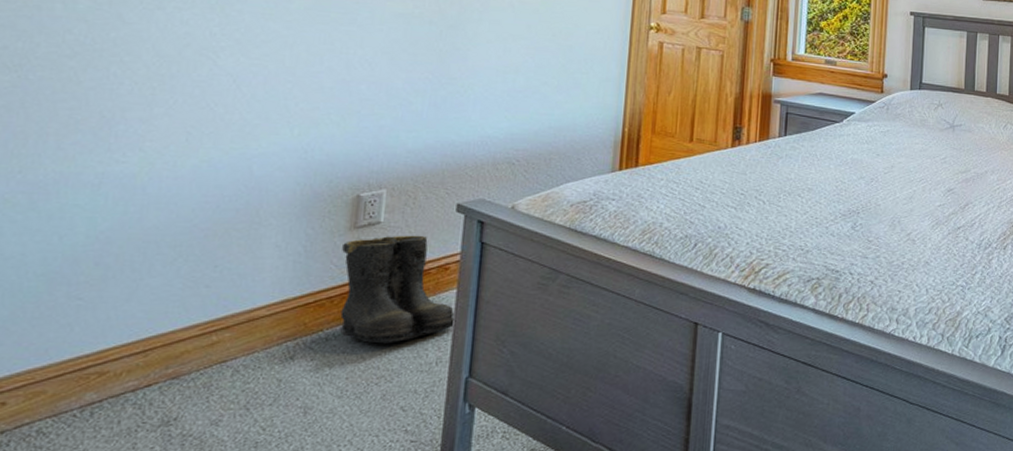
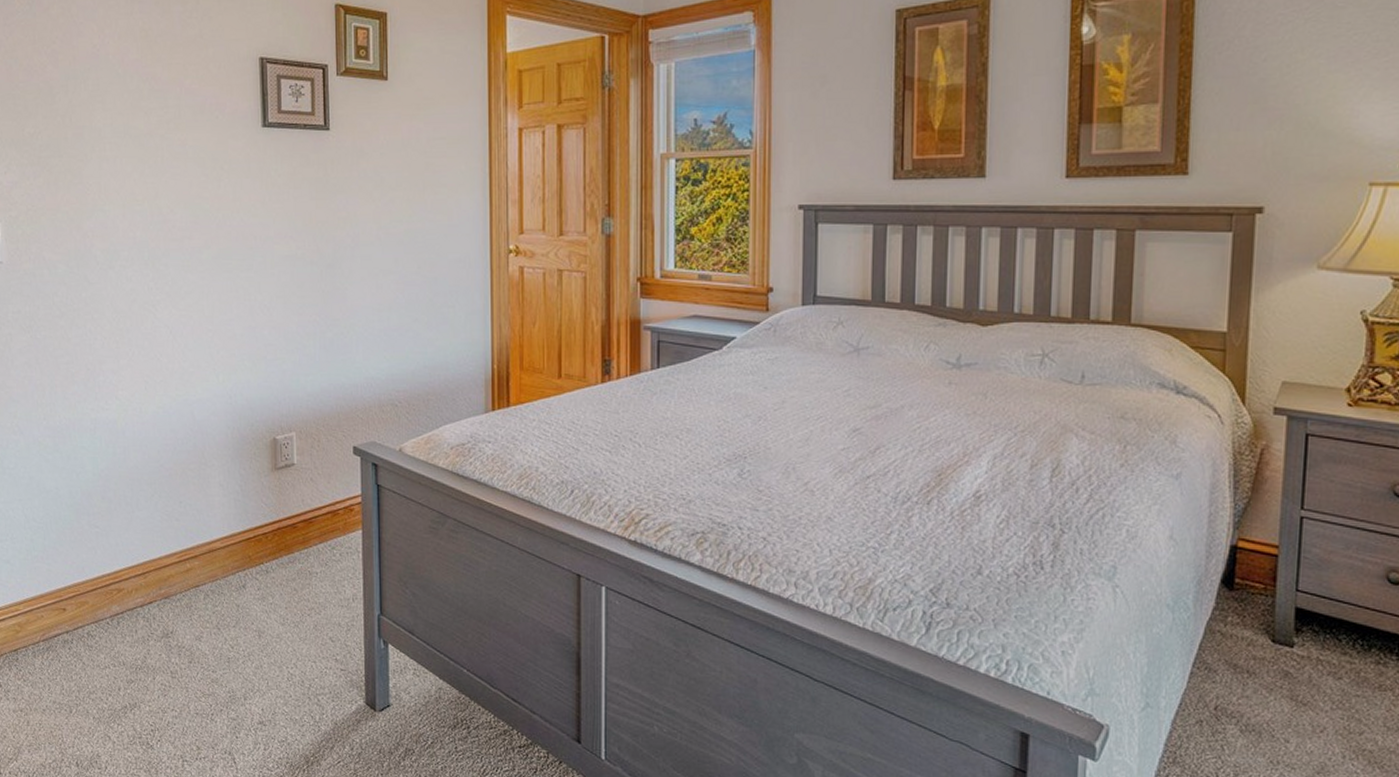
boots: present [340,235,456,344] -> none [268,476,365,579]

